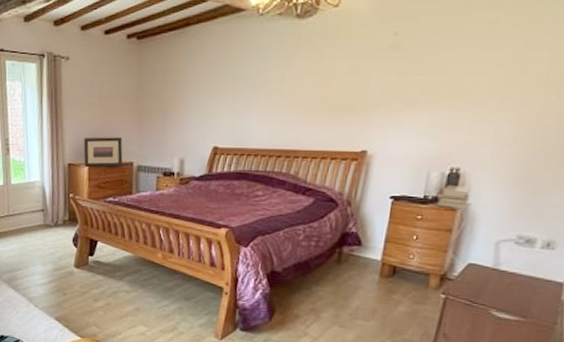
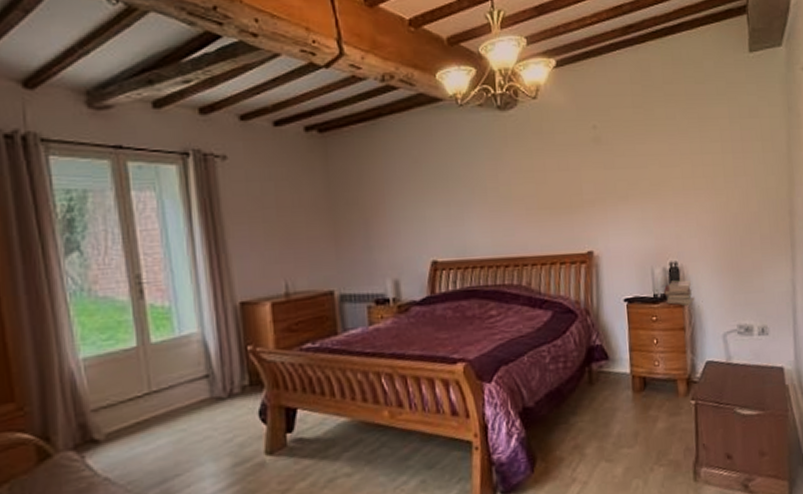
picture frame: present [83,137,123,168] -> none [260,259,319,305]

